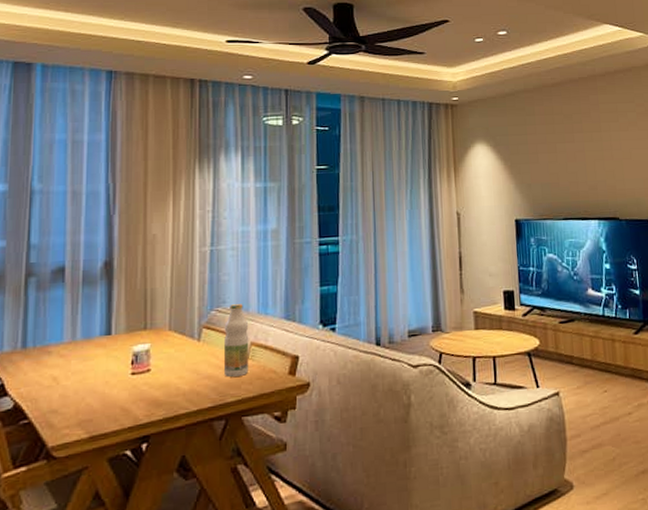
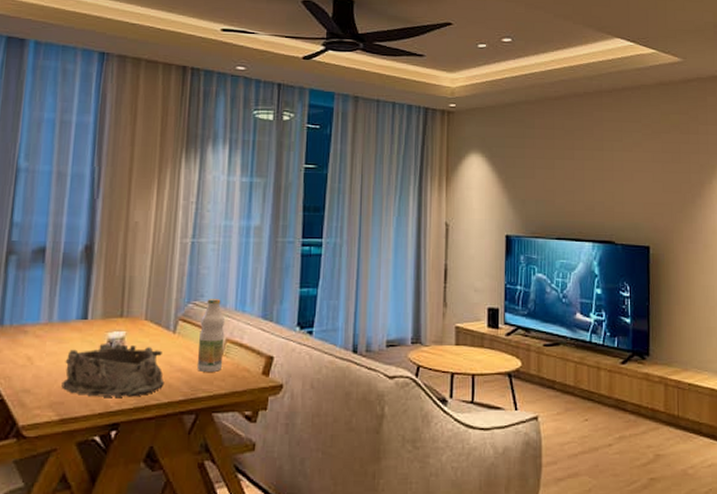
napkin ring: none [89,355,192,412] -> present [61,343,165,397]

